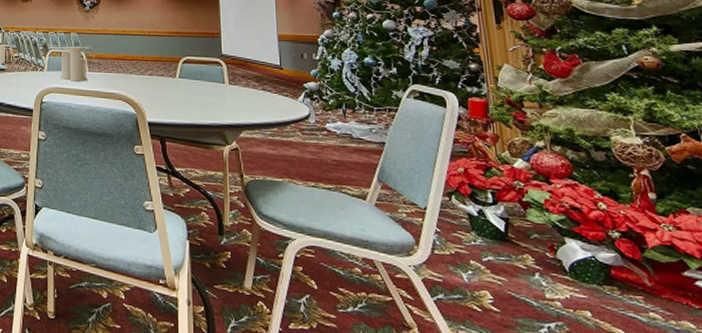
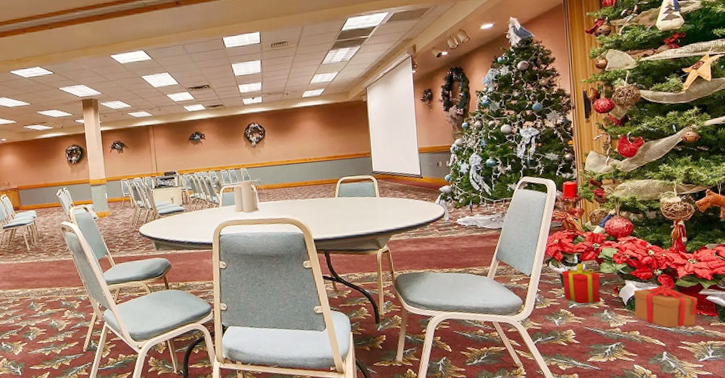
gift box: none [470,203,529,261] -> present [562,263,600,304]
gift box: none [578,252,682,320] -> present [633,285,698,327]

